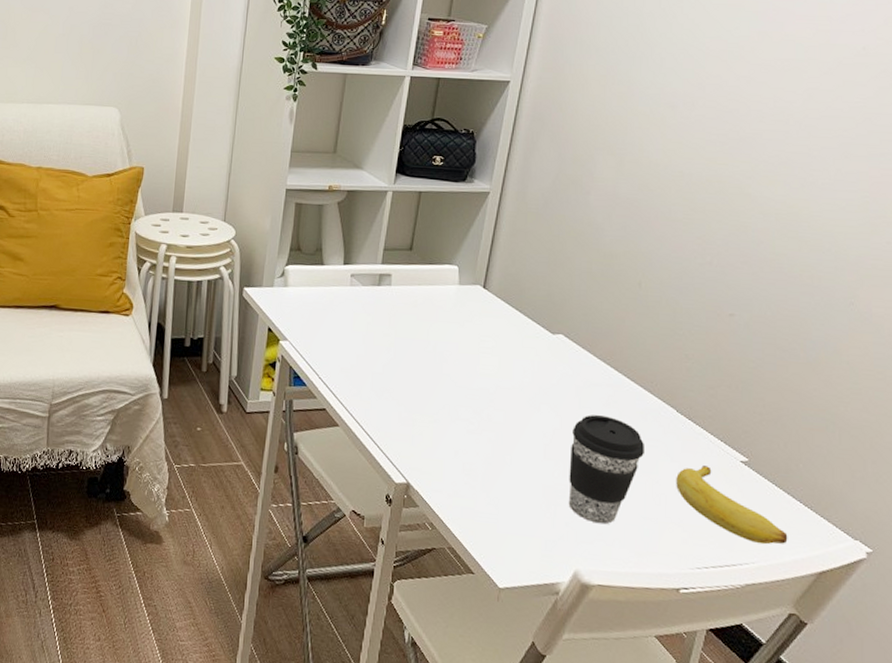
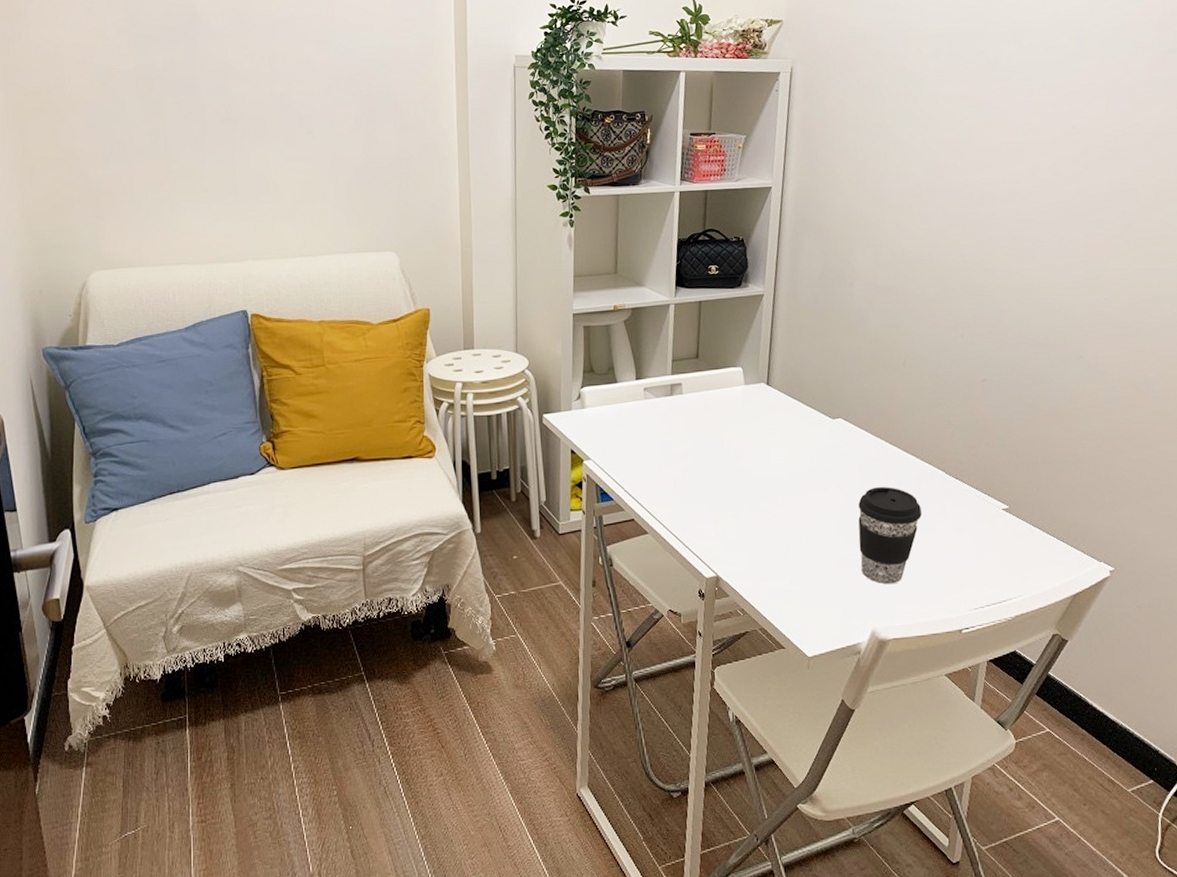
banana: present [676,465,788,545] -> none [950,518,1047,579]

